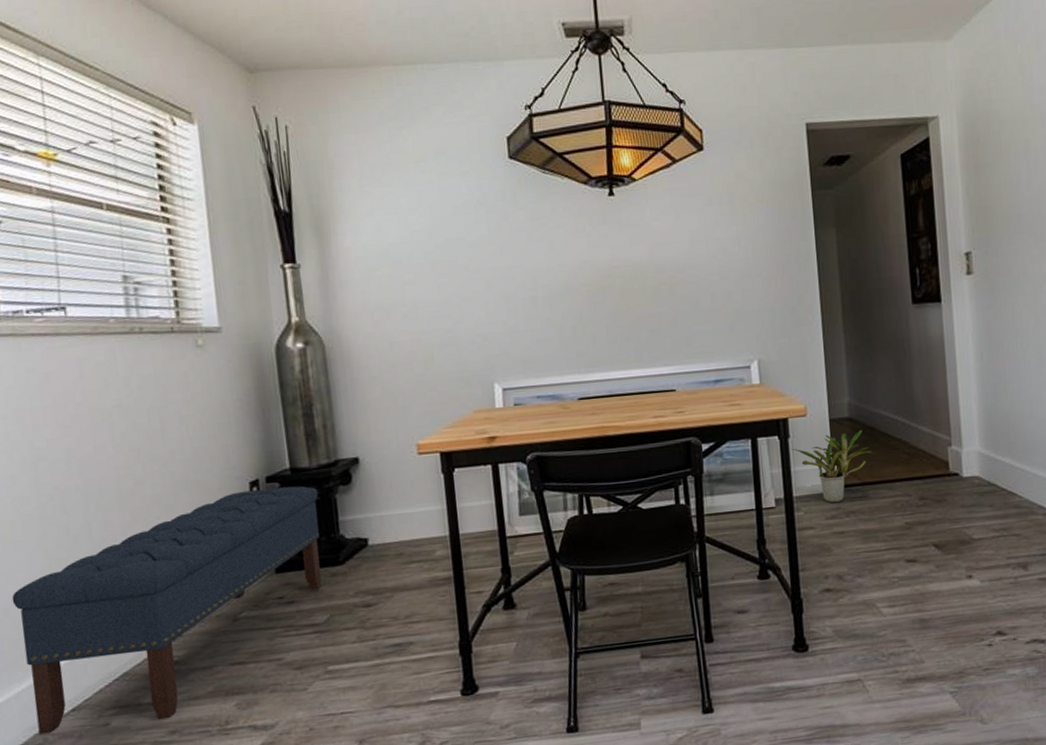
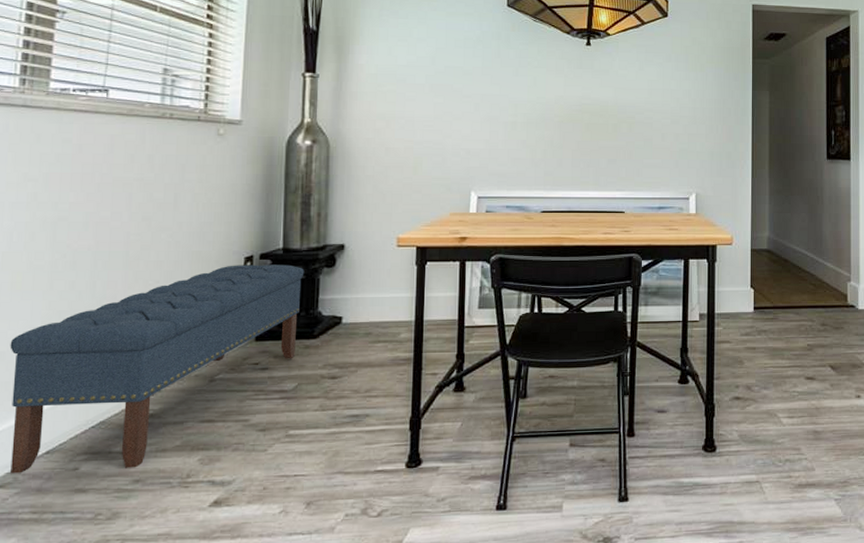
potted plant: present [791,429,876,503] -> none [717,261,787,322]

